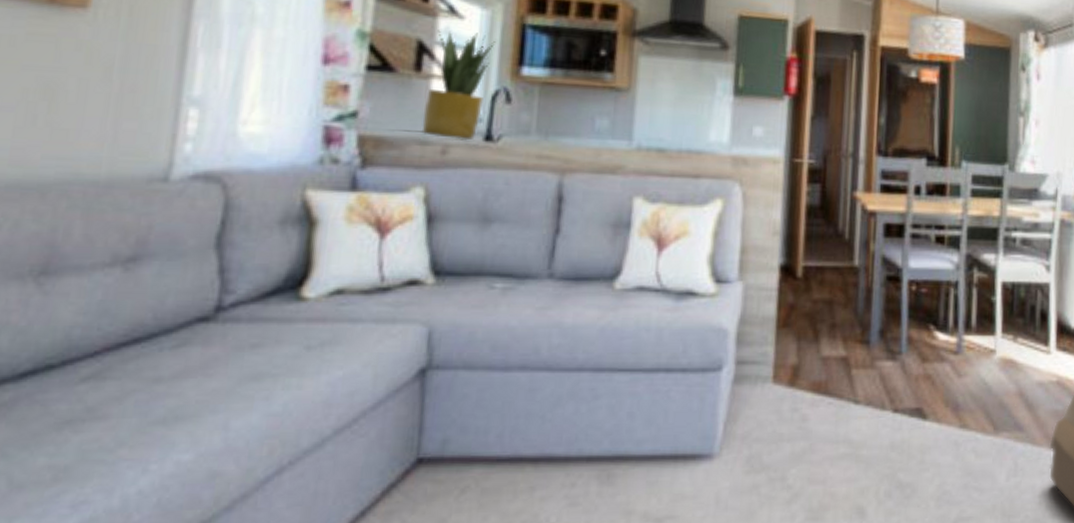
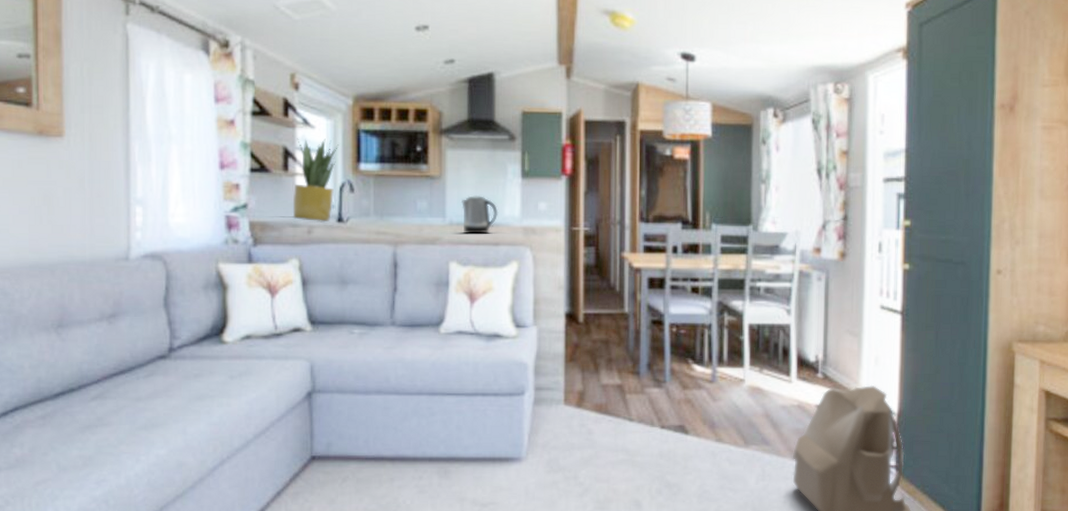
kettle: none [654,114,702,164] -> present [462,195,499,235]

